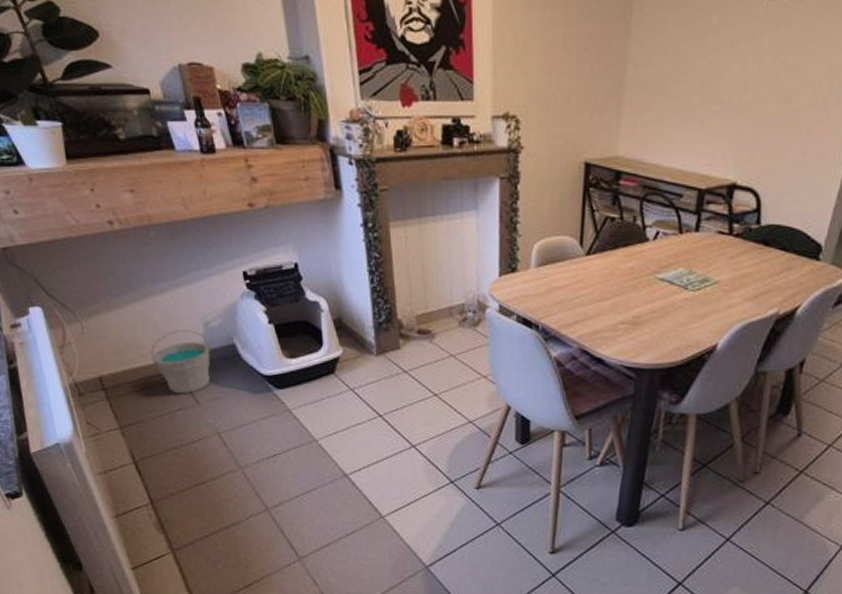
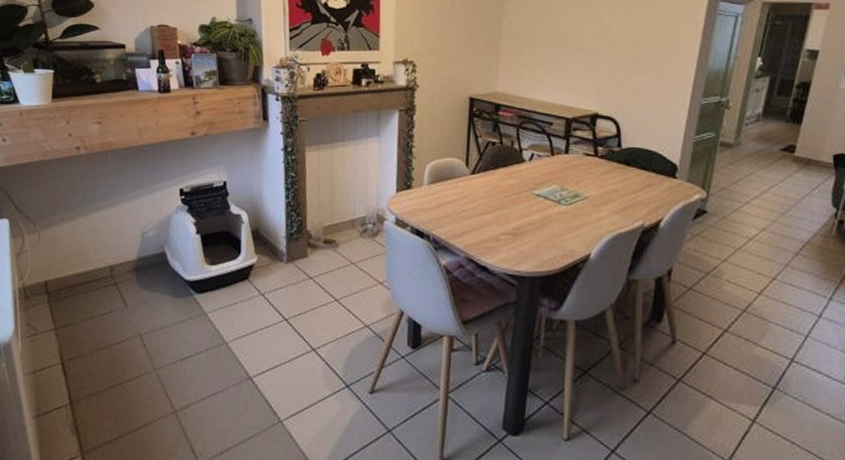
bucket: present [151,329,211,395] -> none [92,239,145,298]

